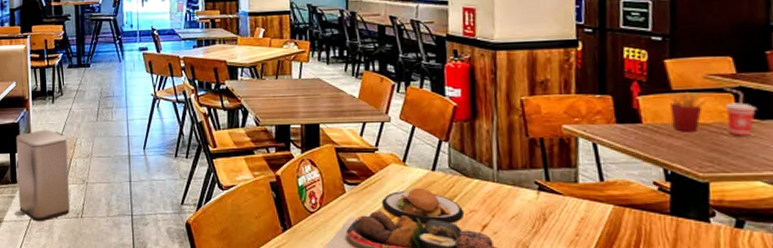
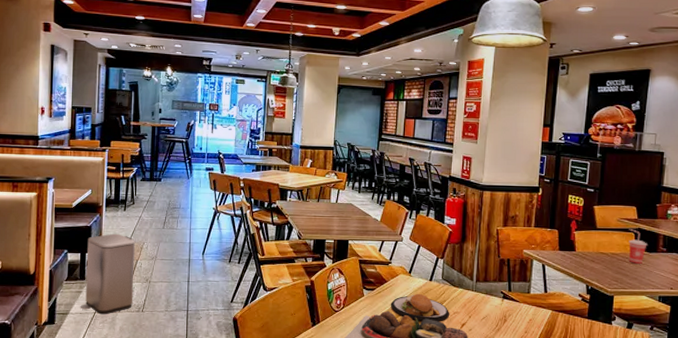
french fries: present [670,92,708,132] -> none [594,230,618,259]

